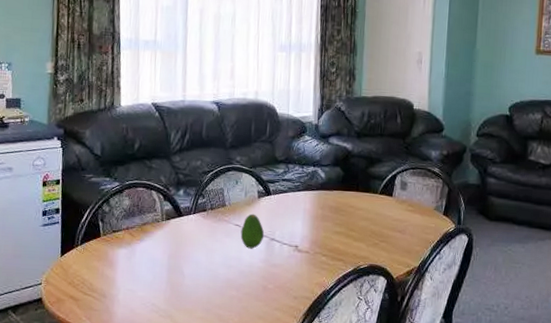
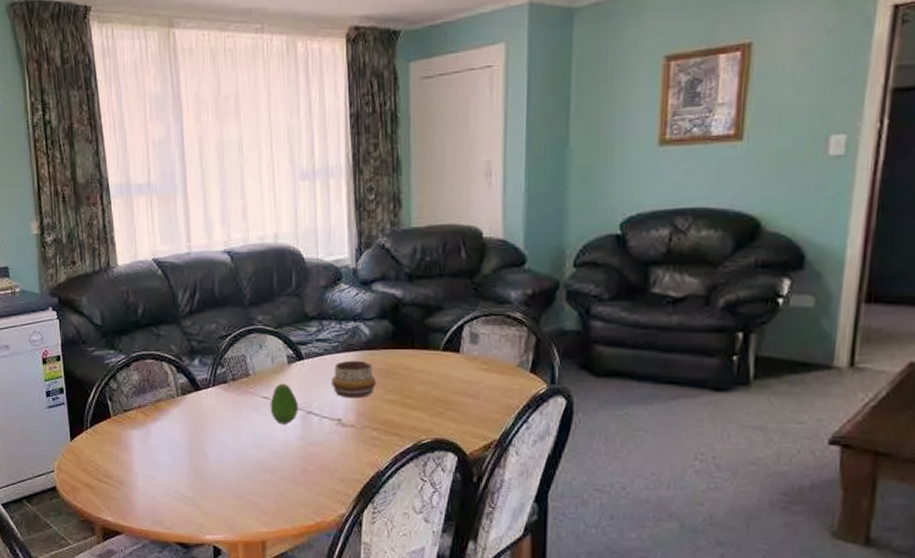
decorative bowl: none [292,197,328,230] -> present [332,360,377,399]

